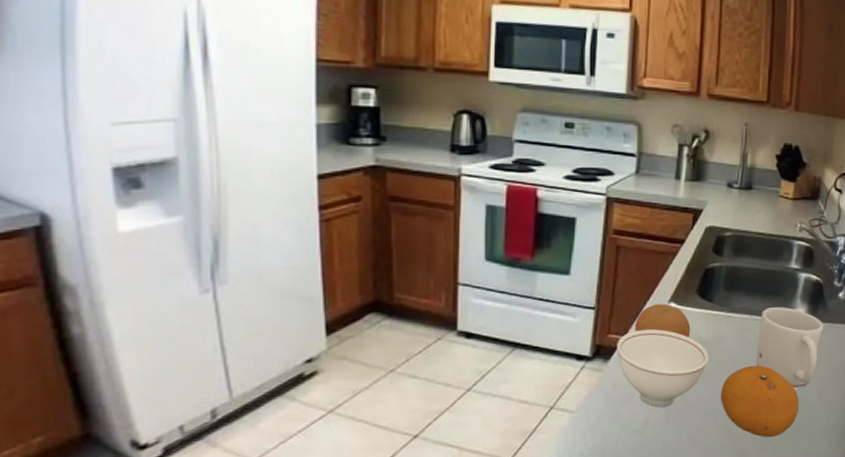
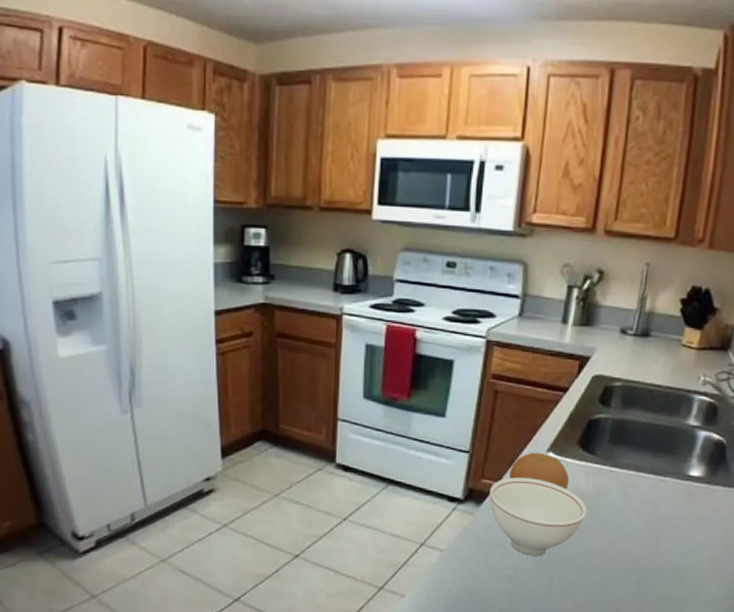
fruit: present [721,365,800,438] -> none [597,524,687,601]
mug: present [756,307,824,387] -> none [640,465,724,552]

